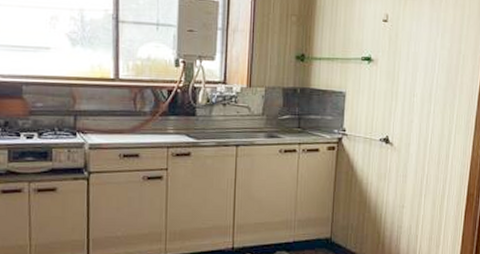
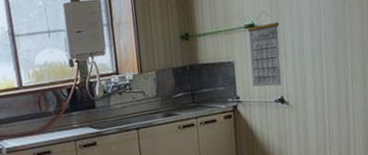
calendar: none [361,46,395,126] -> present [247,11,282,87]

